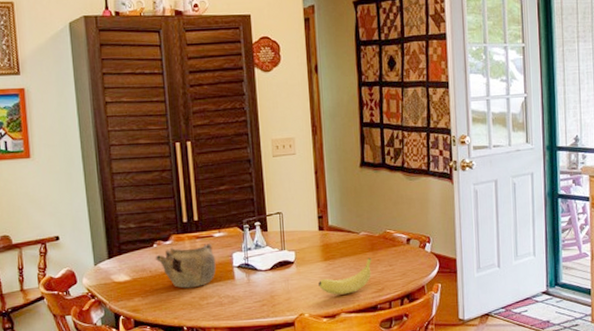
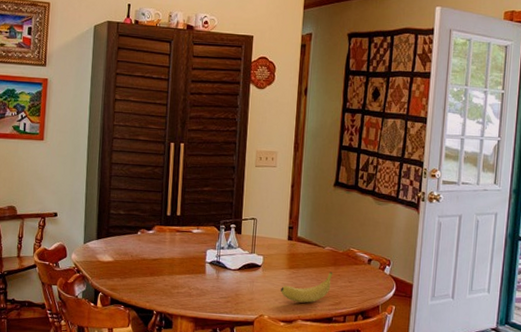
teapot: present [155,243,216,289] -> none [137,236,191,277]

